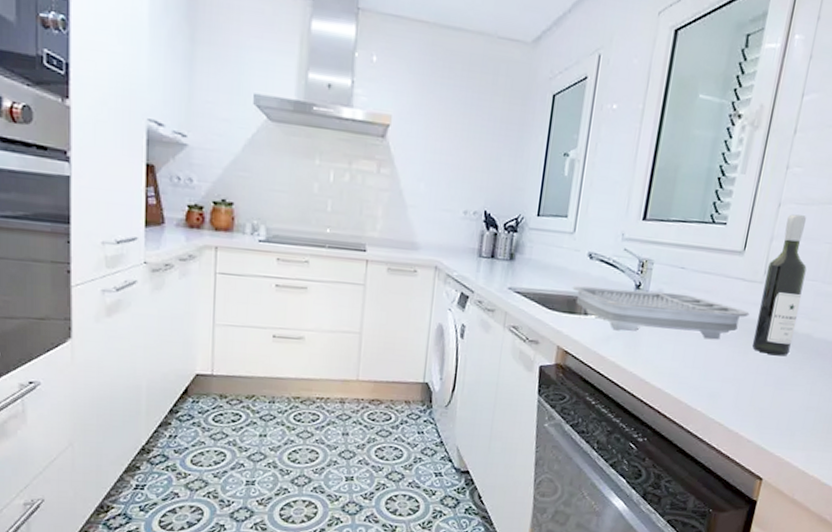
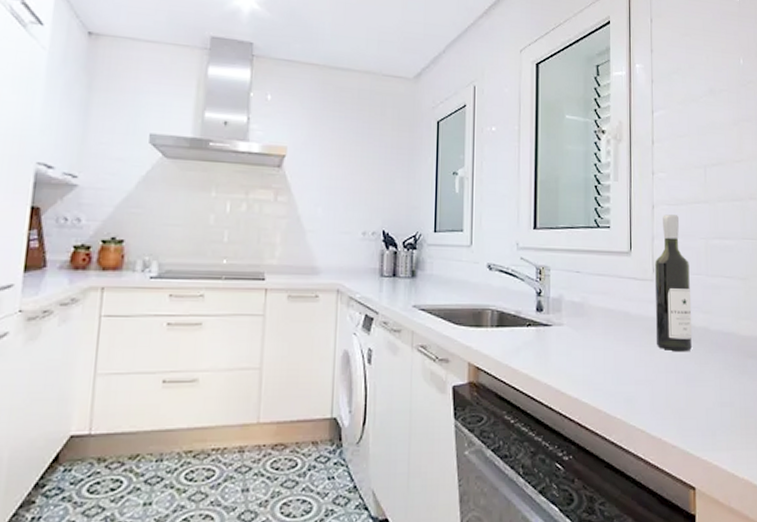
dish rack: present [572,286,750,340] -> none [476,297,648,342]

